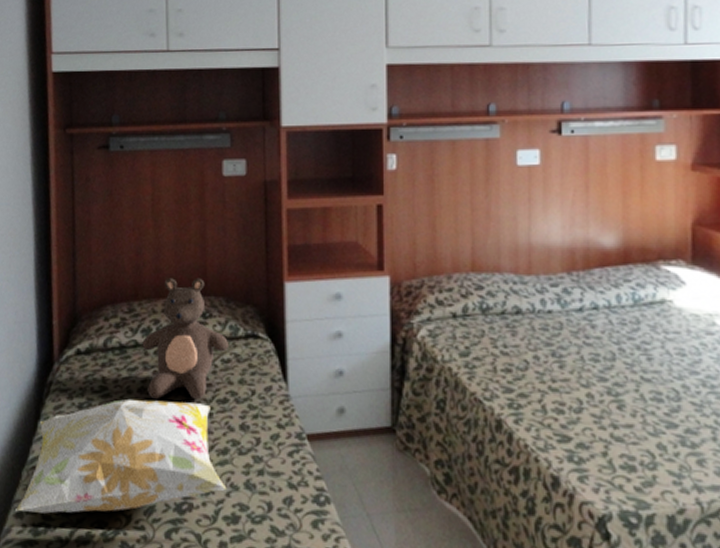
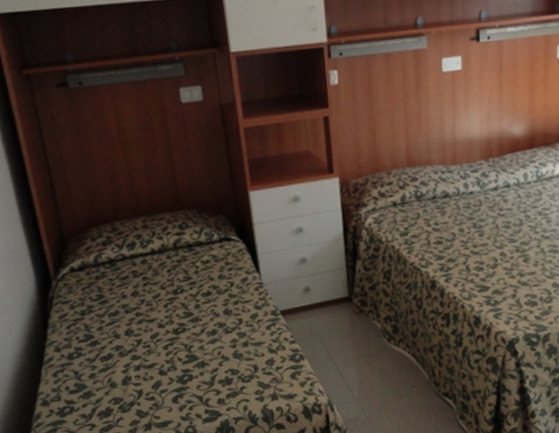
decorative pillow: present [15,398,227,514] -> none [41,298,219,401]
teddy bear: present [142,277,230,400] -> none [129,195,207,299]

